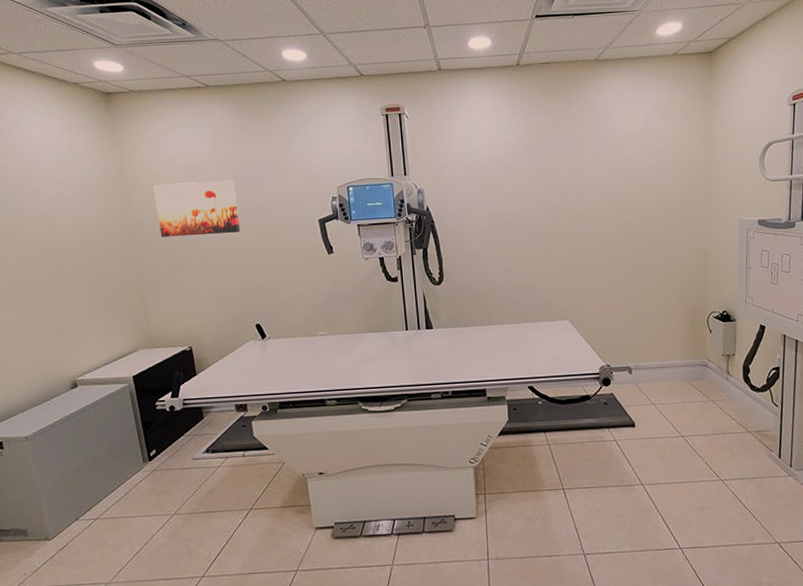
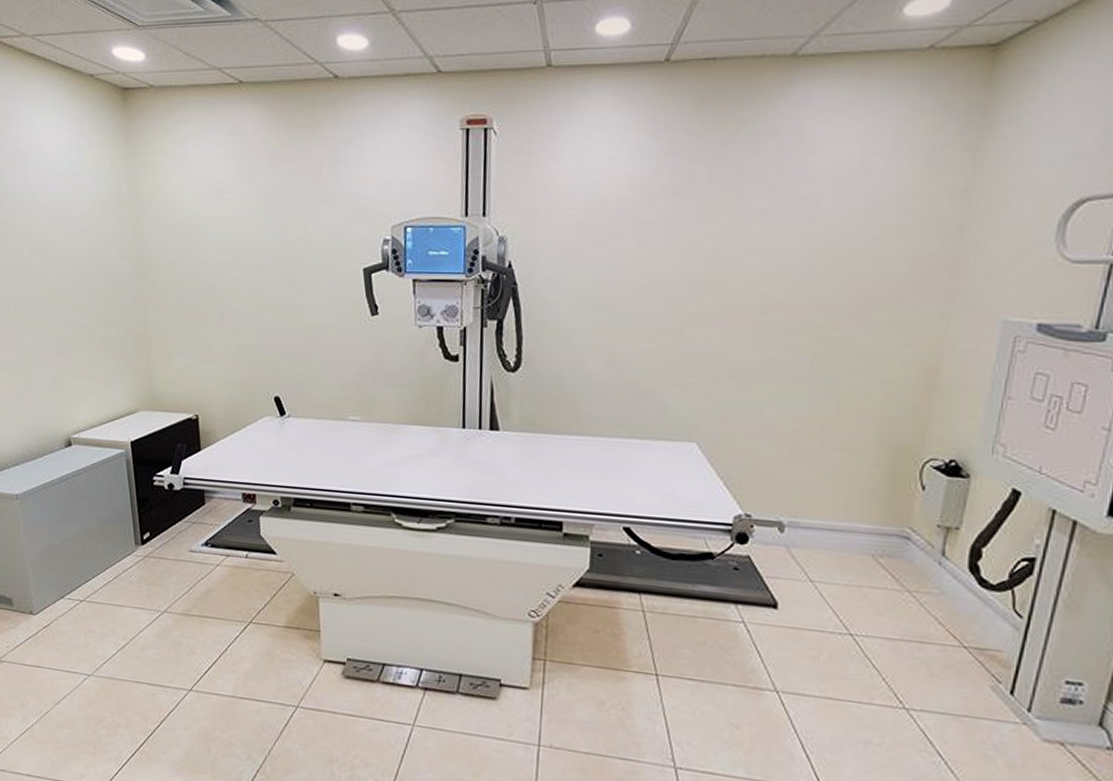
wall art: present [153,180,241,237] -> none [168,208,266,277]

